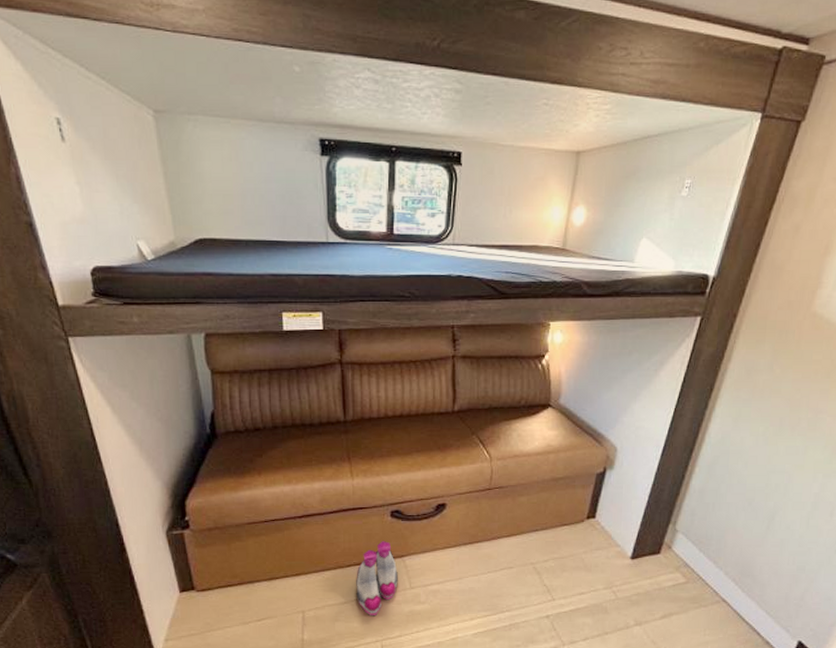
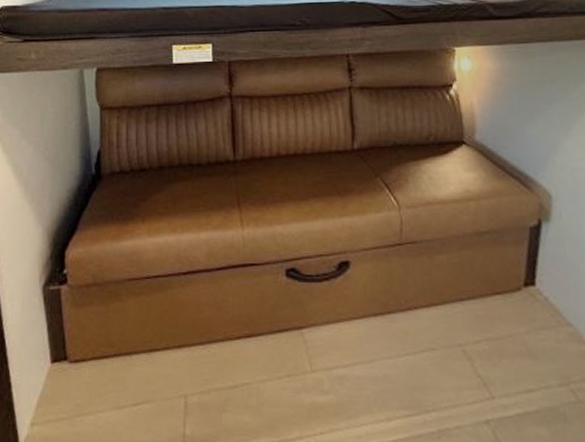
boots: present [356,541,398,617] -> none [247,307,296,408]

